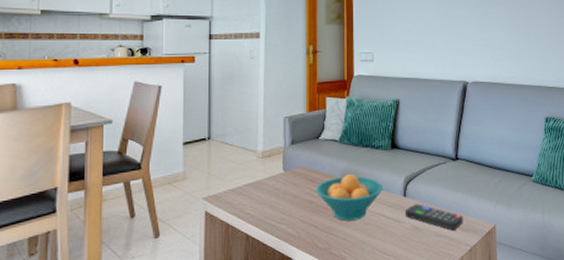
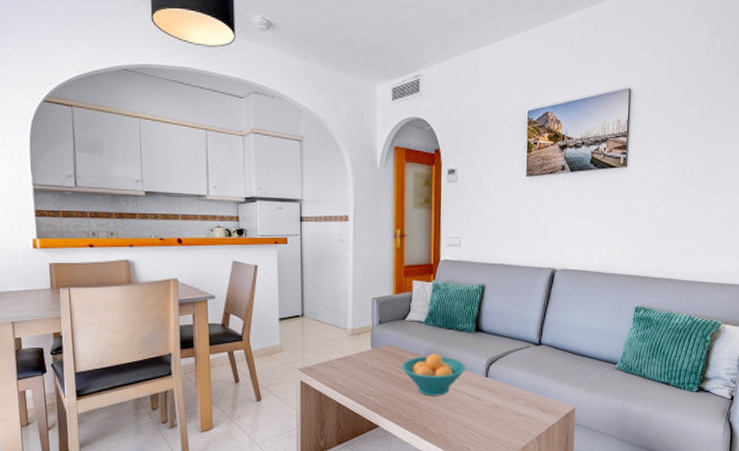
remote control: present [406,204,464,230] -> none [487,384,544,410]

